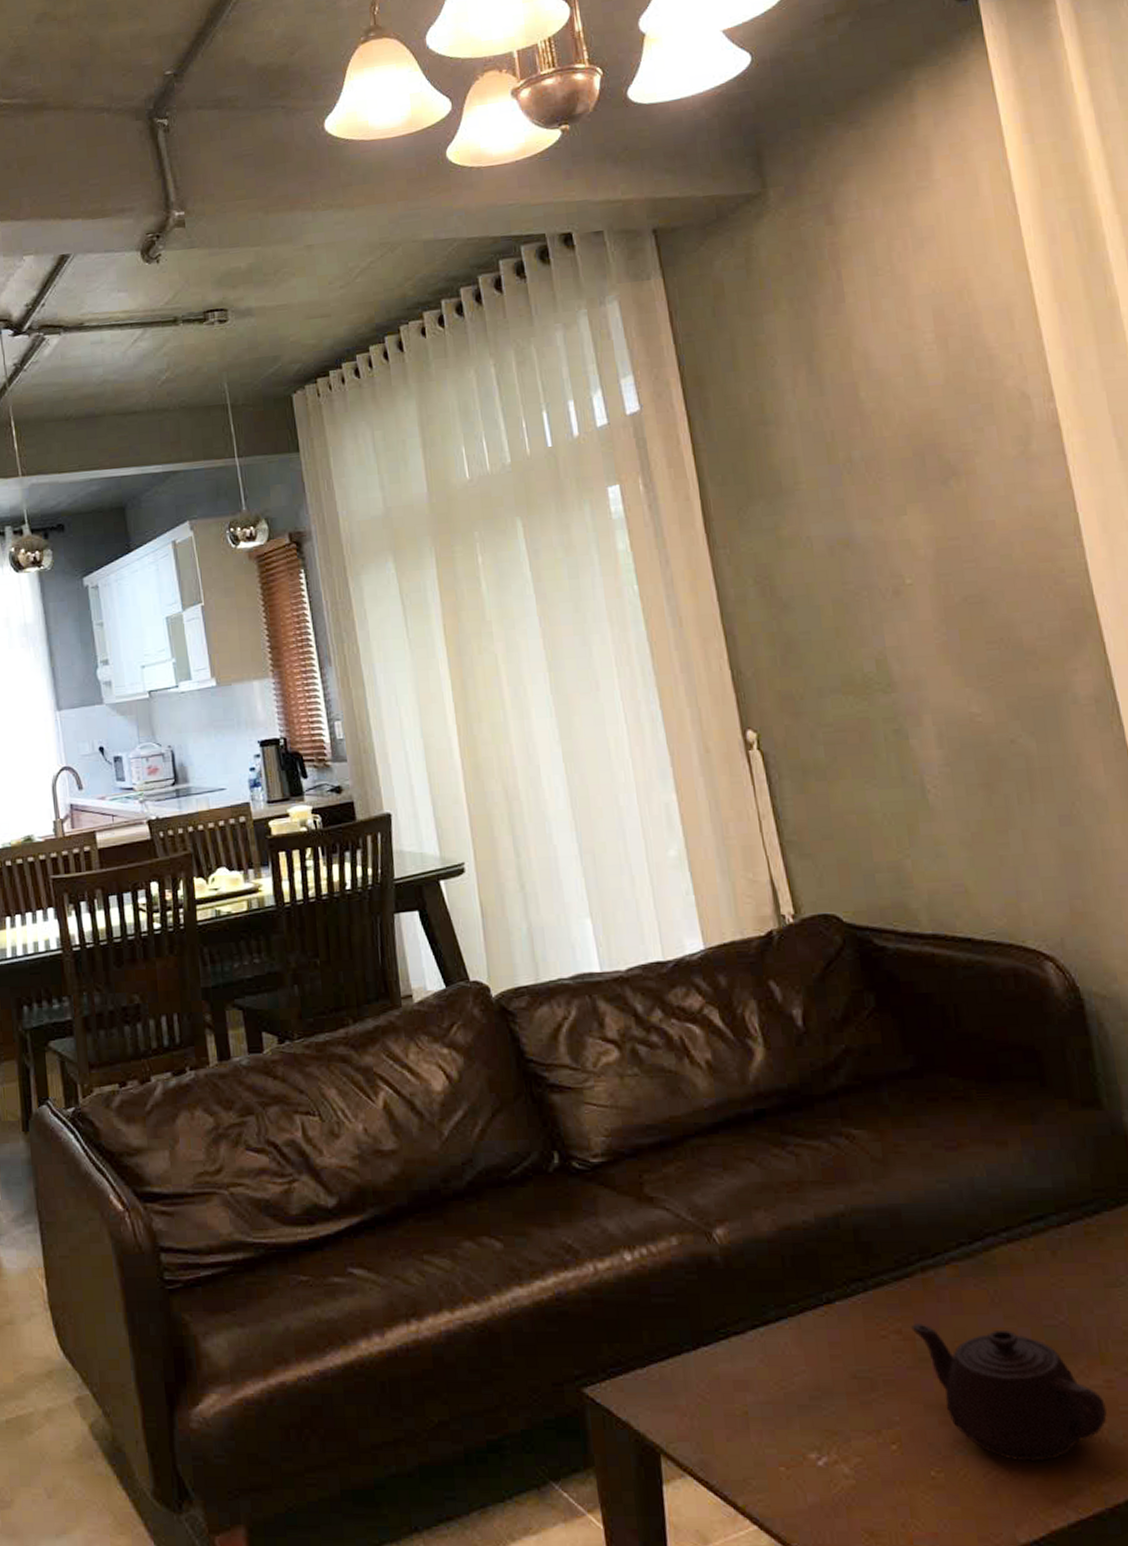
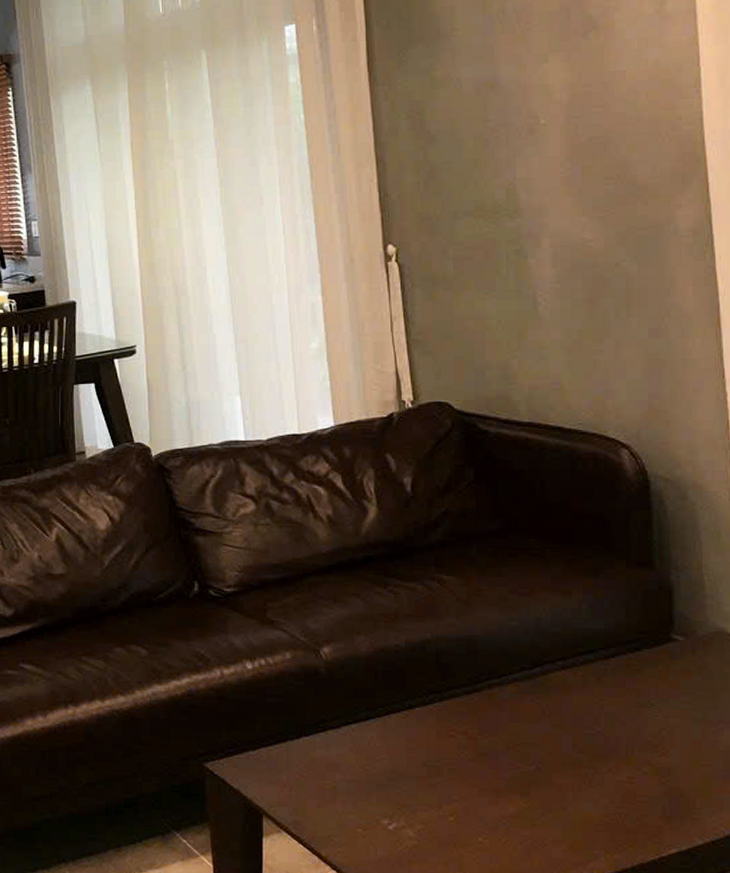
teapot: present [911,1322,1108,1462] -> none [475,726,627,835]

